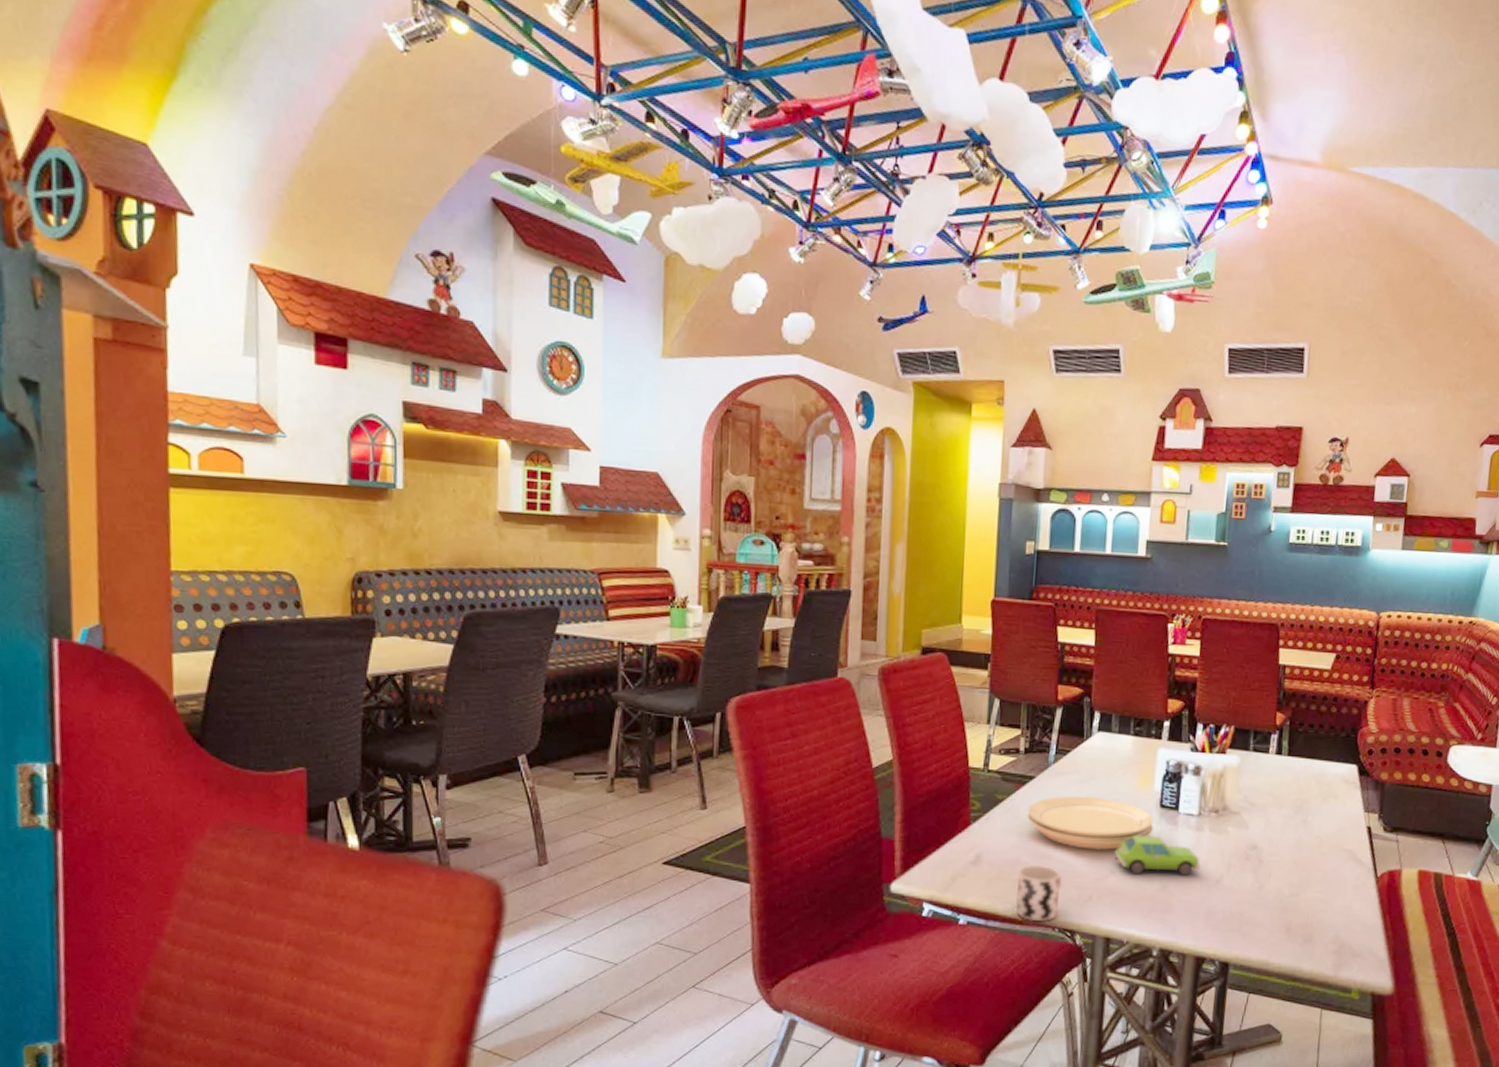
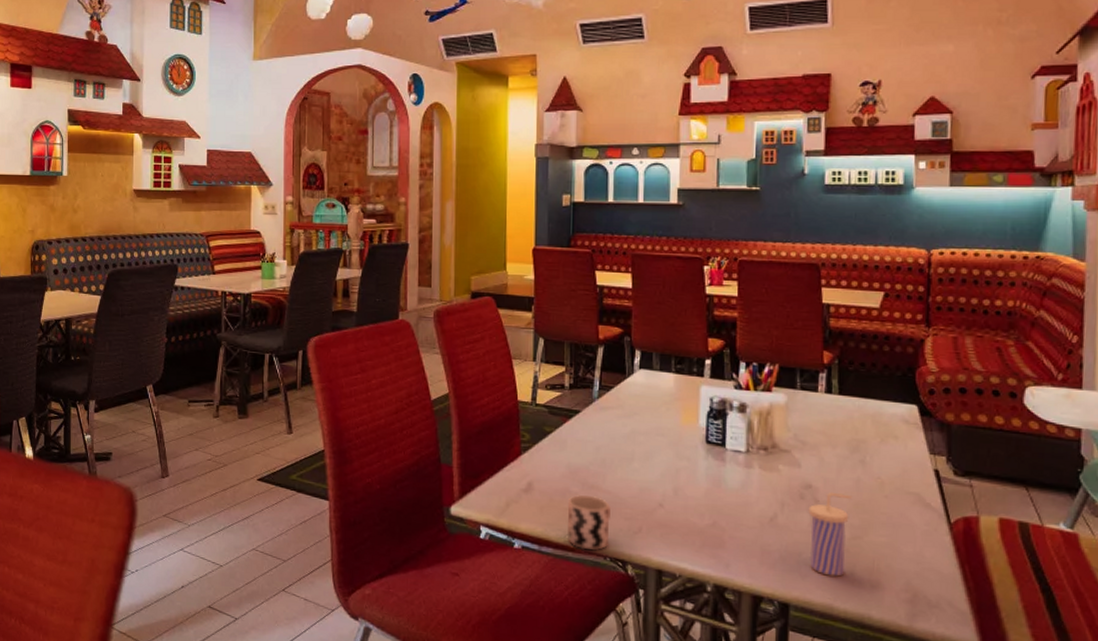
plate: present [1027,795,1154,850] -> none [574,429,700,484]
toy car: present [1114,836,1202,876] -> none [661,470,753,512]
beverage cup: none [1250,851,1293,933] -> present [808,491,852,577]

